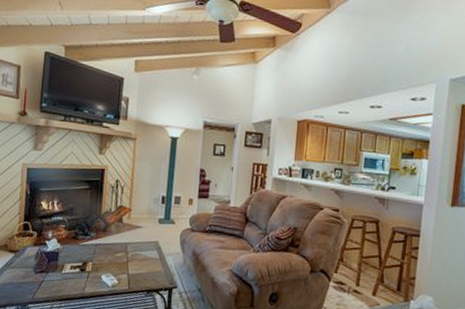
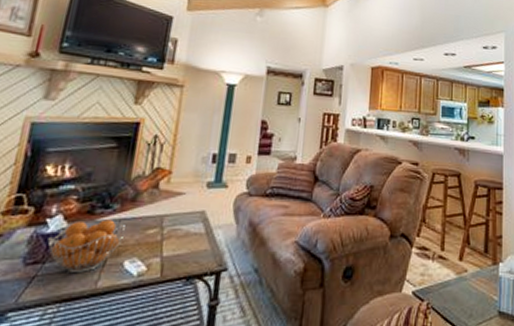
fruit basket: none [48,244,101,281] -> present [47,219,126,274]

